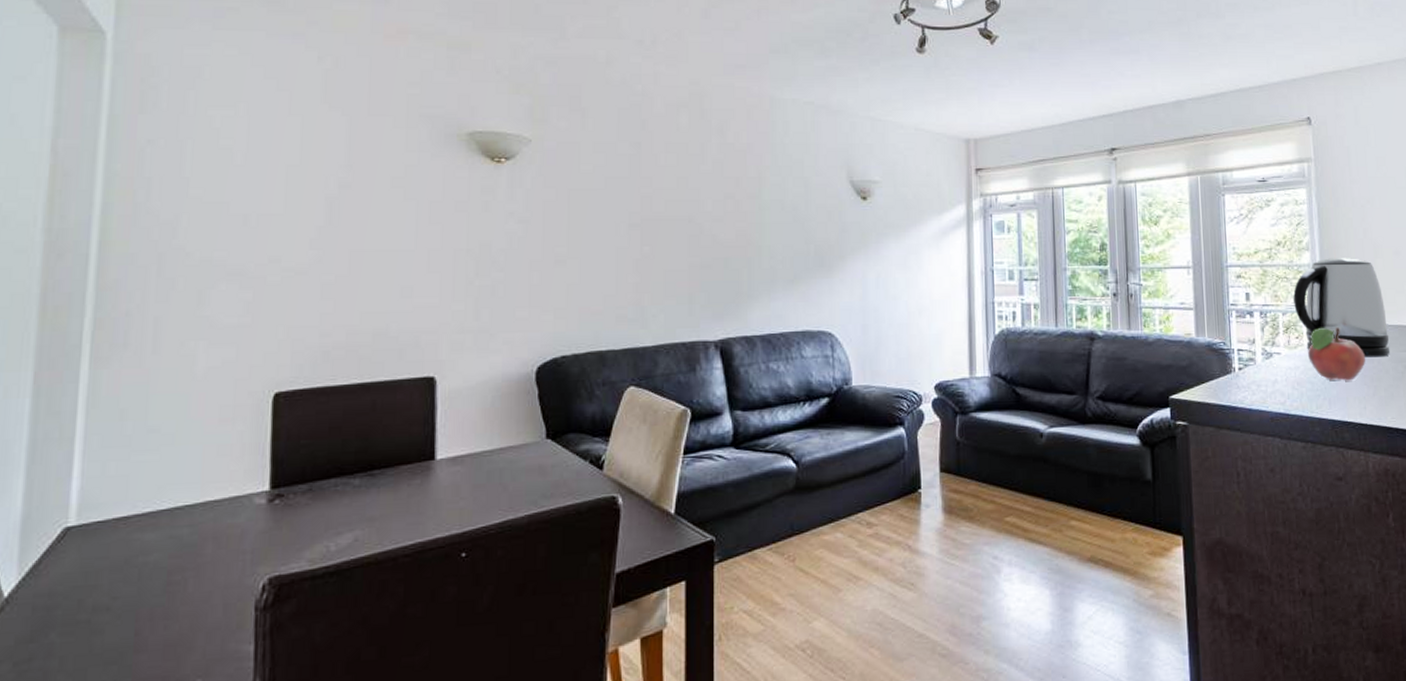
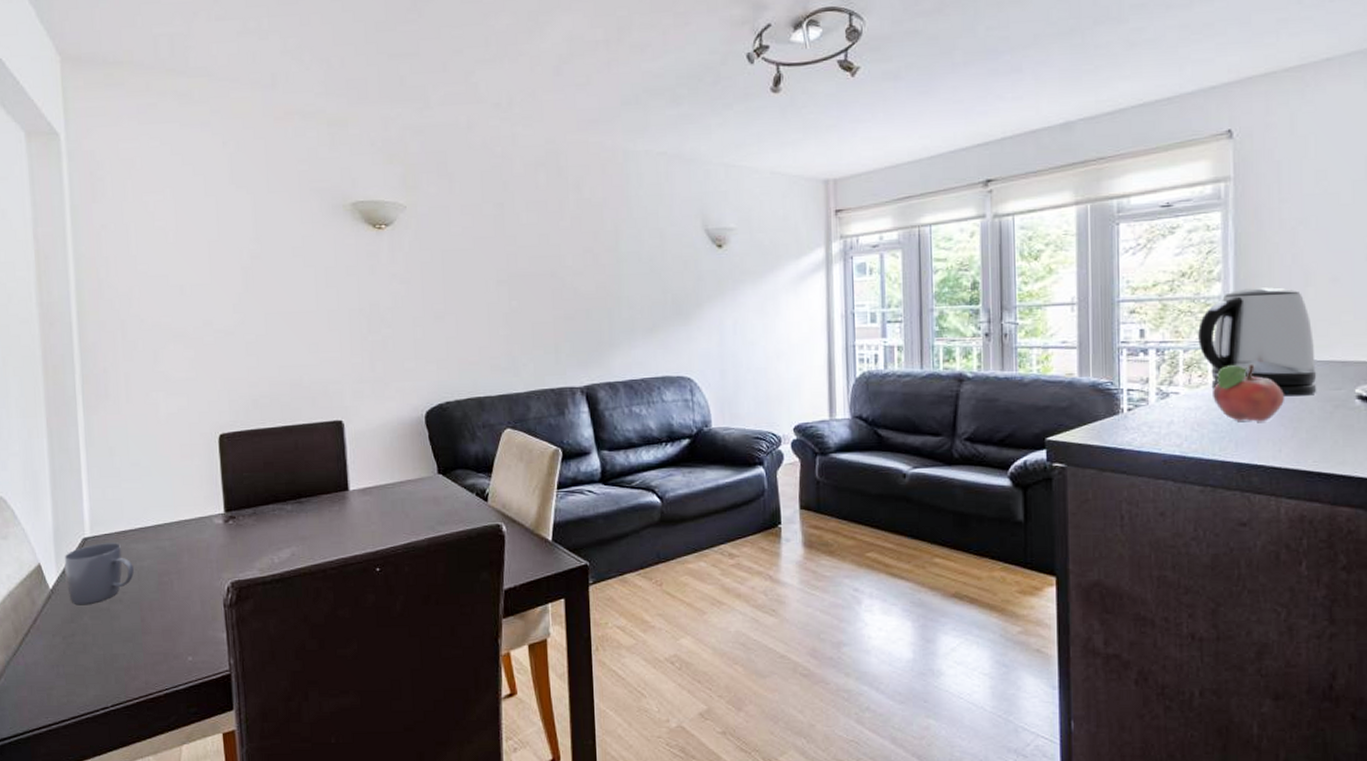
mug: none [30,532,133,619] -> present [64,543,134,606]

